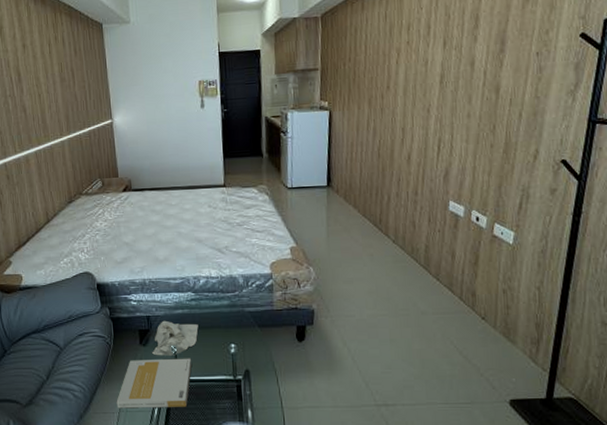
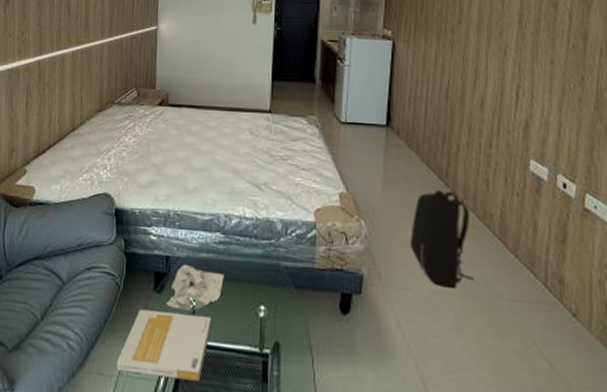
backpack: none [351,235,404,311] -> present [409,190,473,288]

